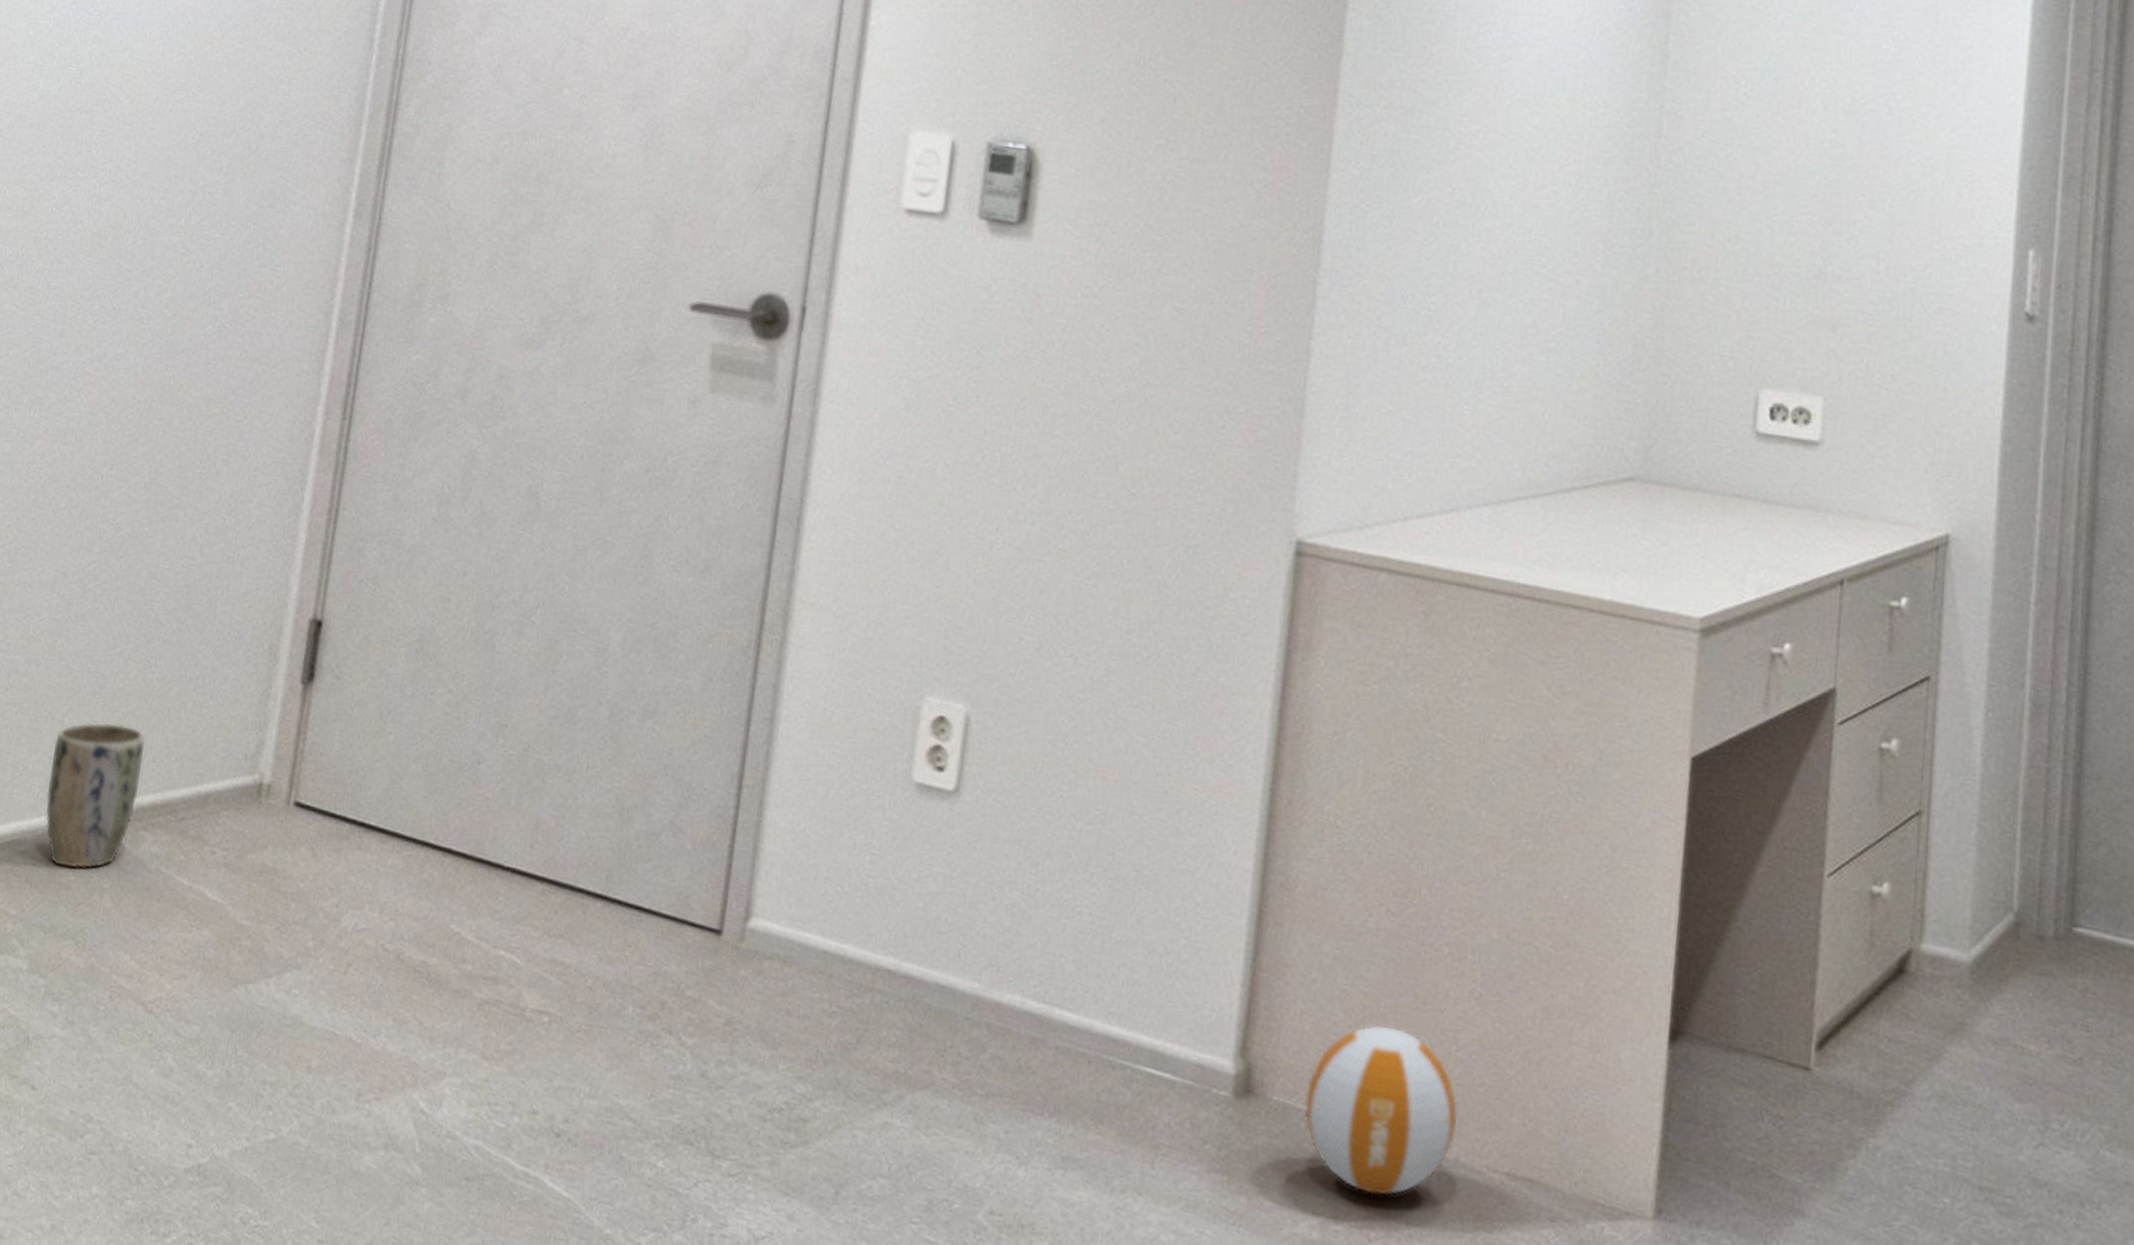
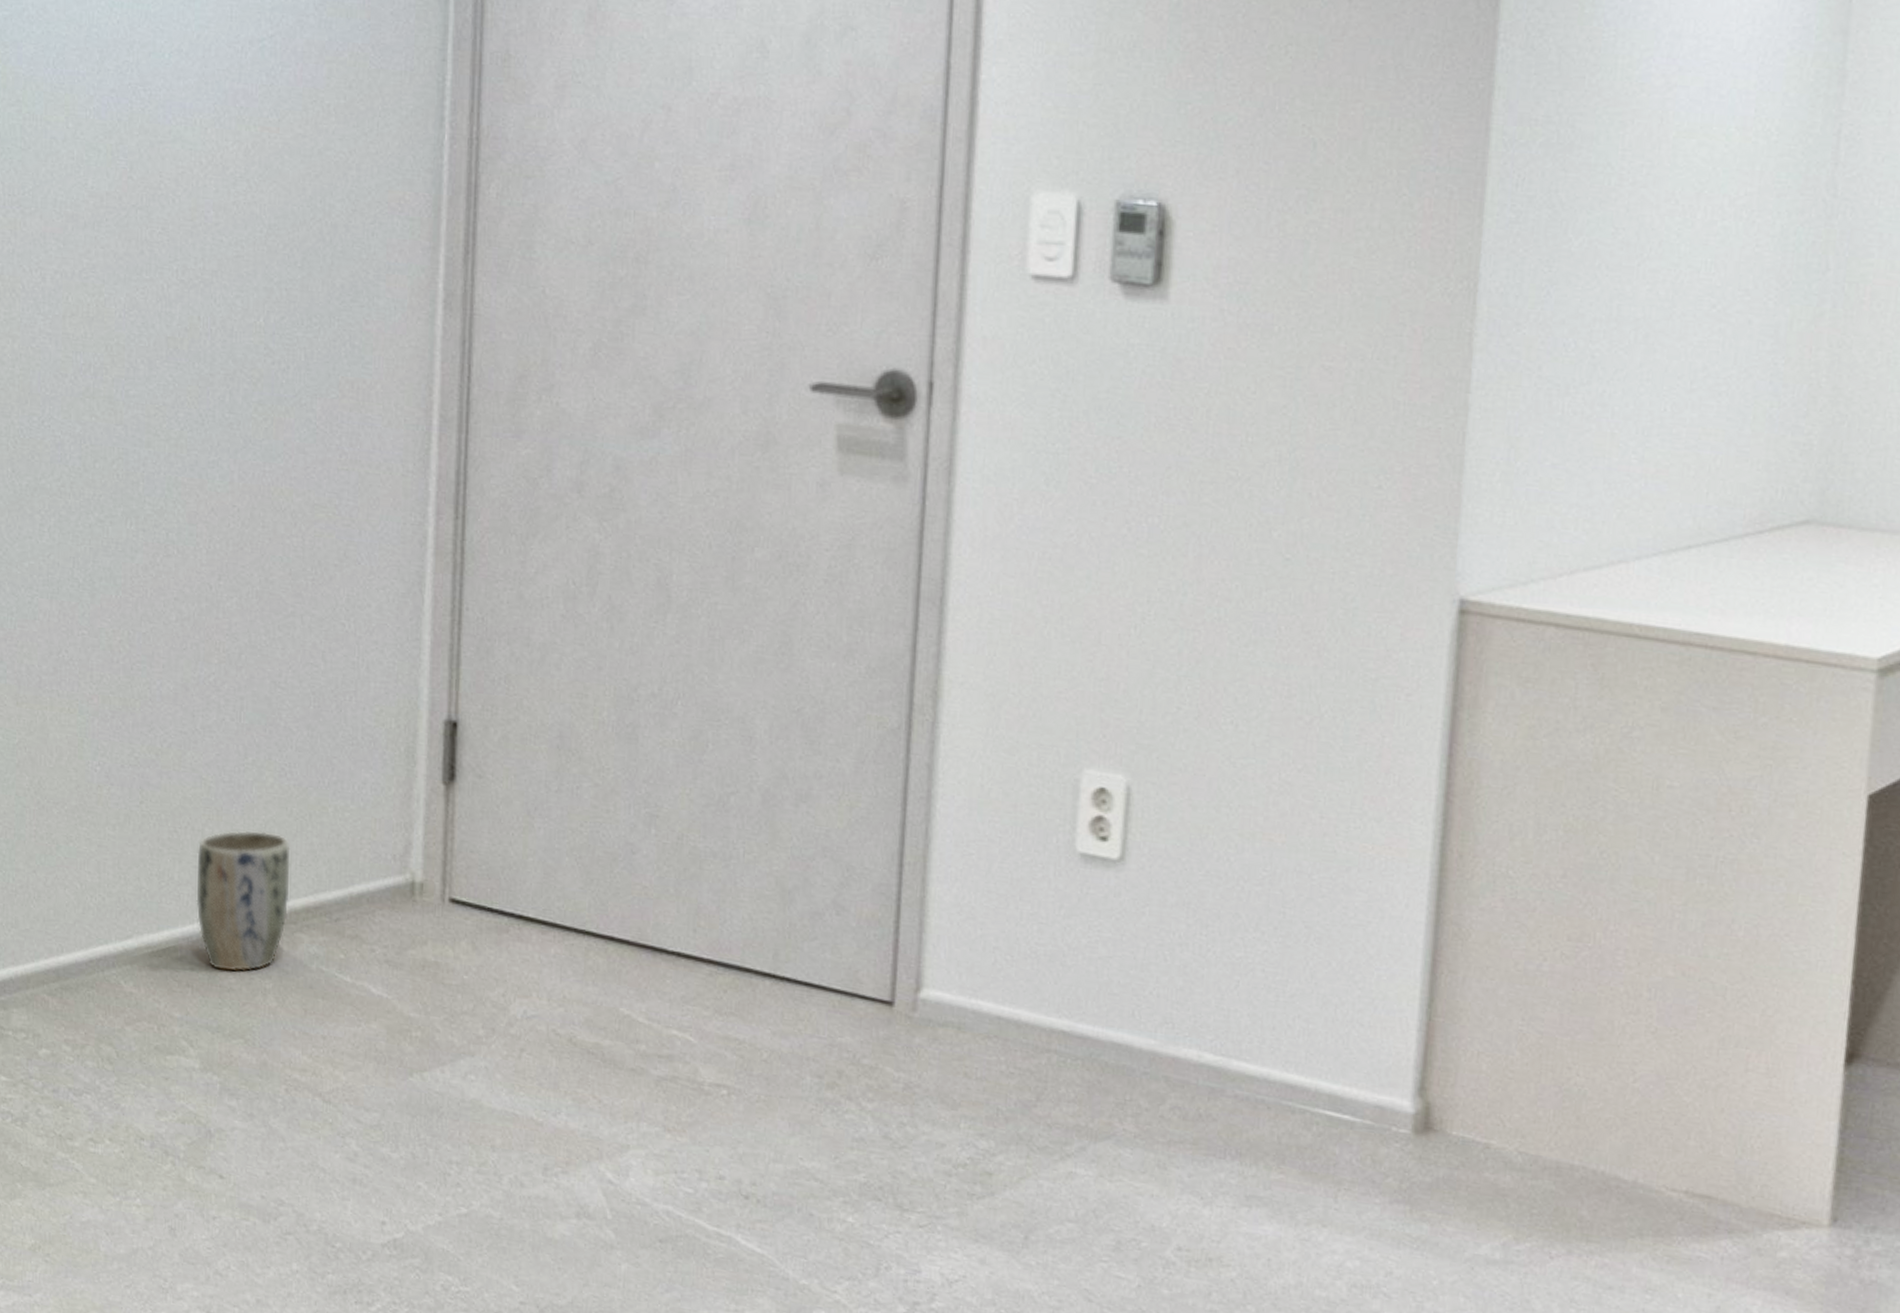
volleyball: present [1304,1024,1458,1196] -> none [1484,1061,1636,1217]

